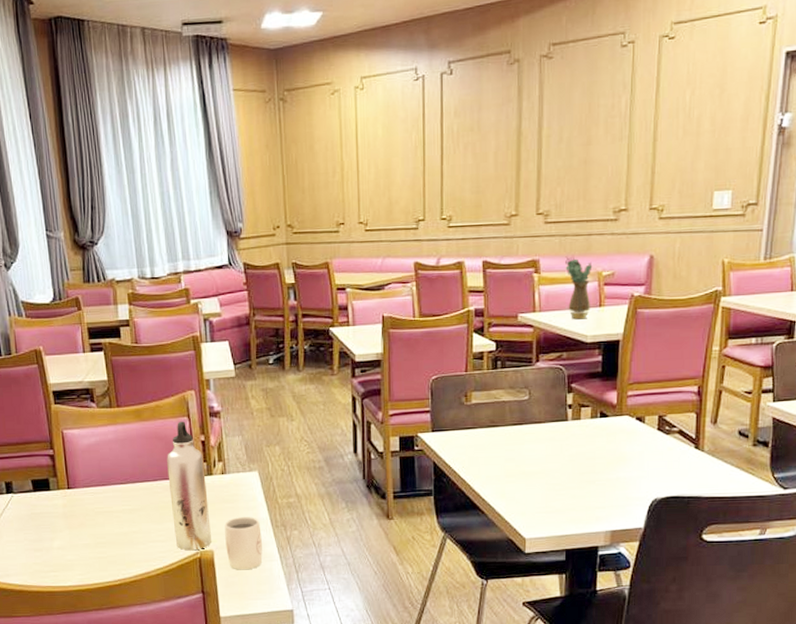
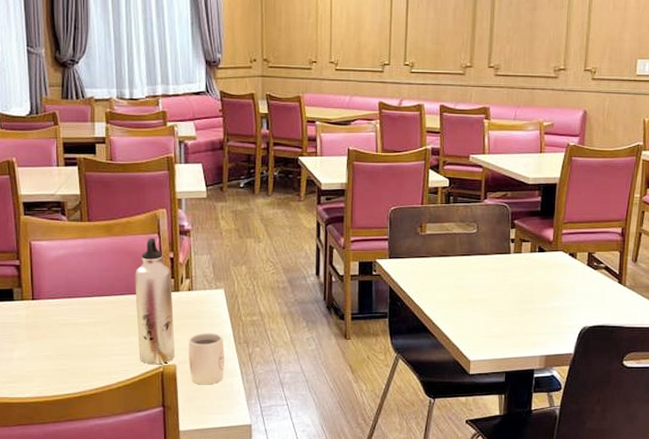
vase: present [565,256,593,320] -> none [512,106,535,163]

